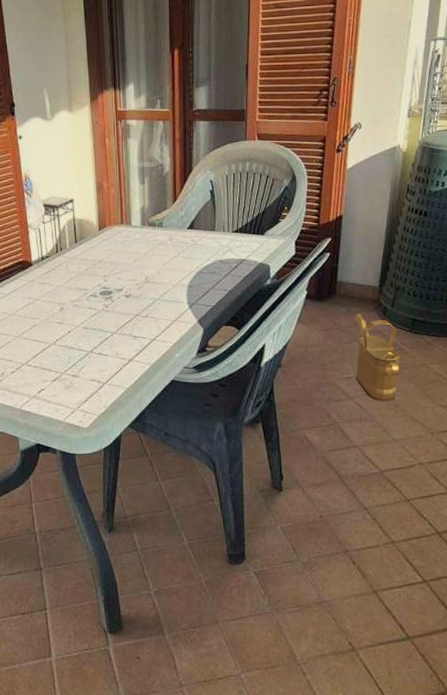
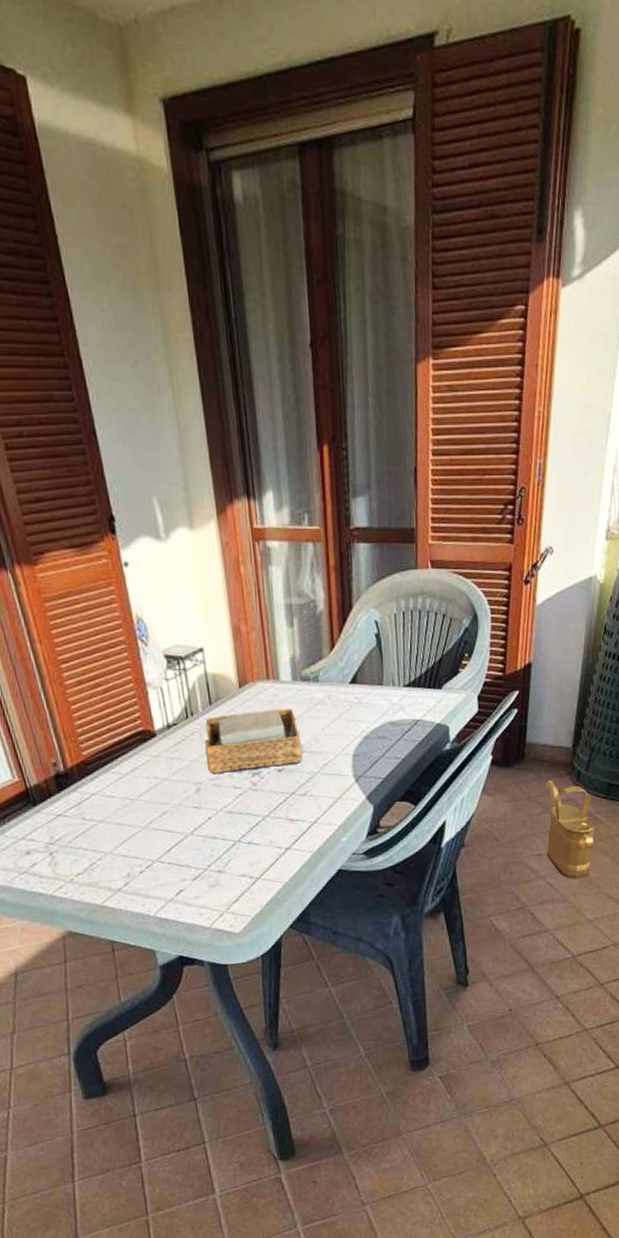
napkin holder: none [69,247,146,296] -> present [204,709,303,774]

